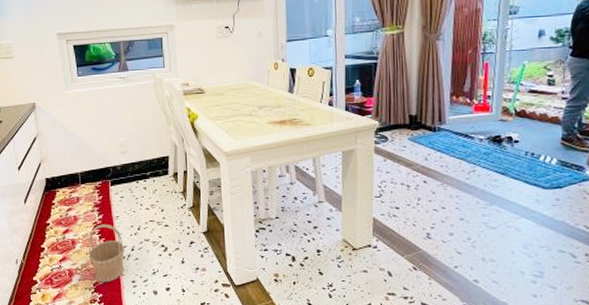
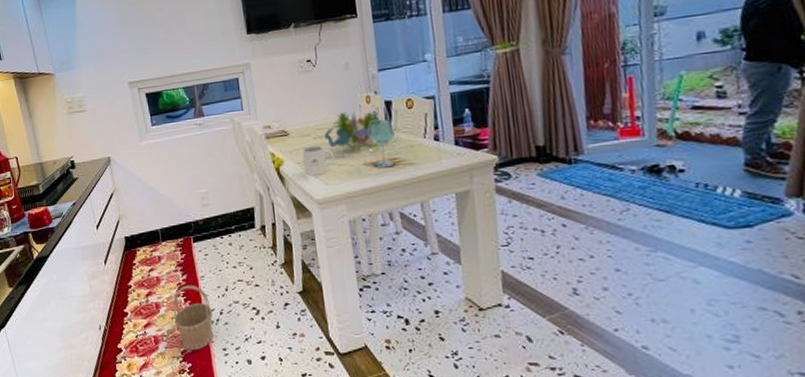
mug: none [215,104,244,130] -> present [302,145,335,176]
flower arrangement: none [225,70,312,113] -> present [312,104,414,154]
wine glass: none [273,84,297,127] -> present [367,119,396,168]

